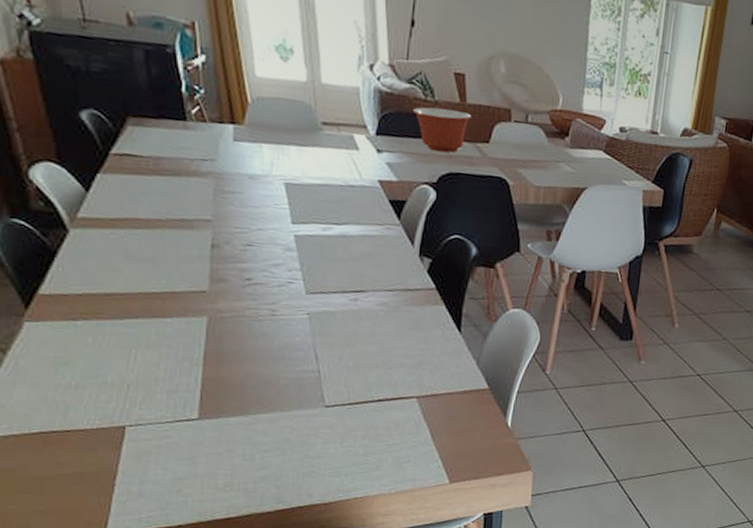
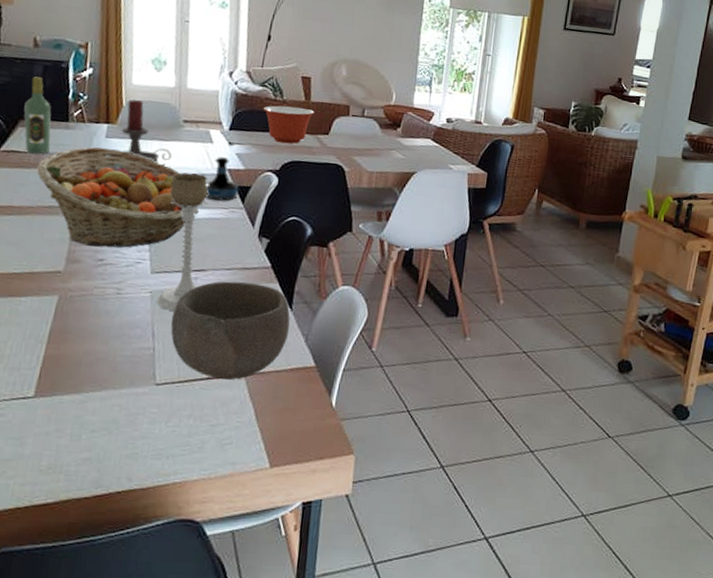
wine bottle: none [130,63,170,159] -> present [23,76,52,154]
fruit basket: none [159,151,337,267] -> present [36,146,186,248]
candle holder: none [251,95,313,171] -> present [121,99,172,162]
candle holder: none [315,183,360,333] -> present [156,172,208,311]
bowl: none [334,302,460,402] -> present [170,281,290,380]
tequila bottle: none [355,166,393,217] -> present [205,157,239,201]

